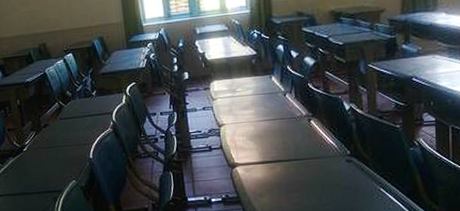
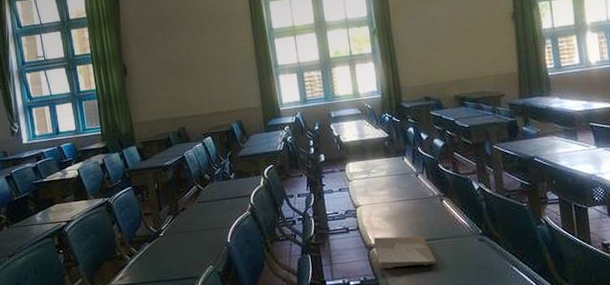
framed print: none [236,156,301,187] -> present [373,236,437,269]

